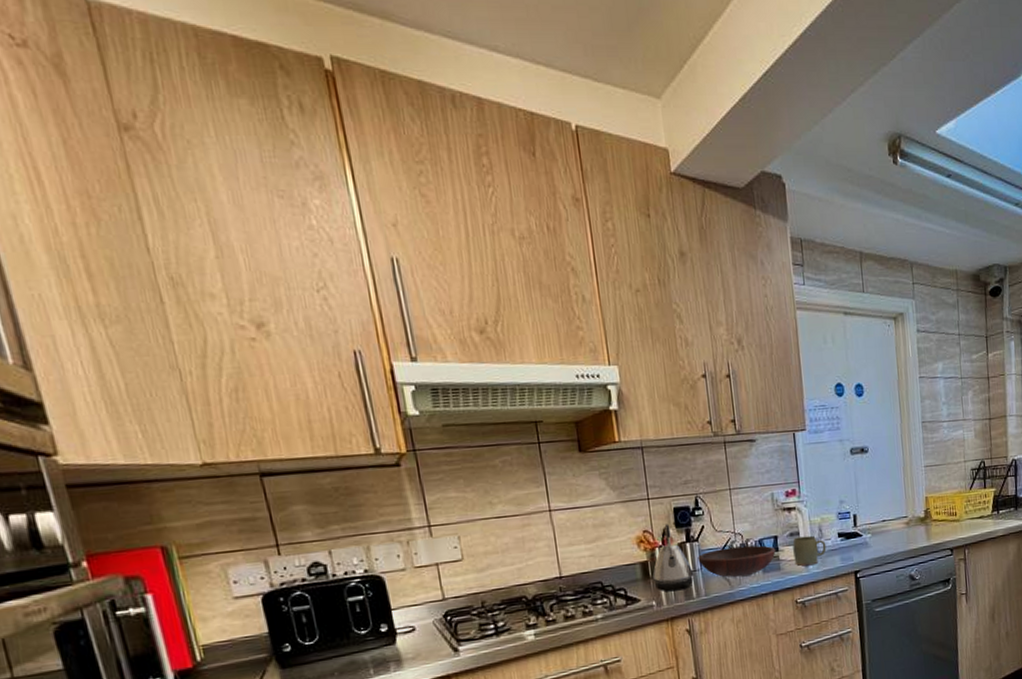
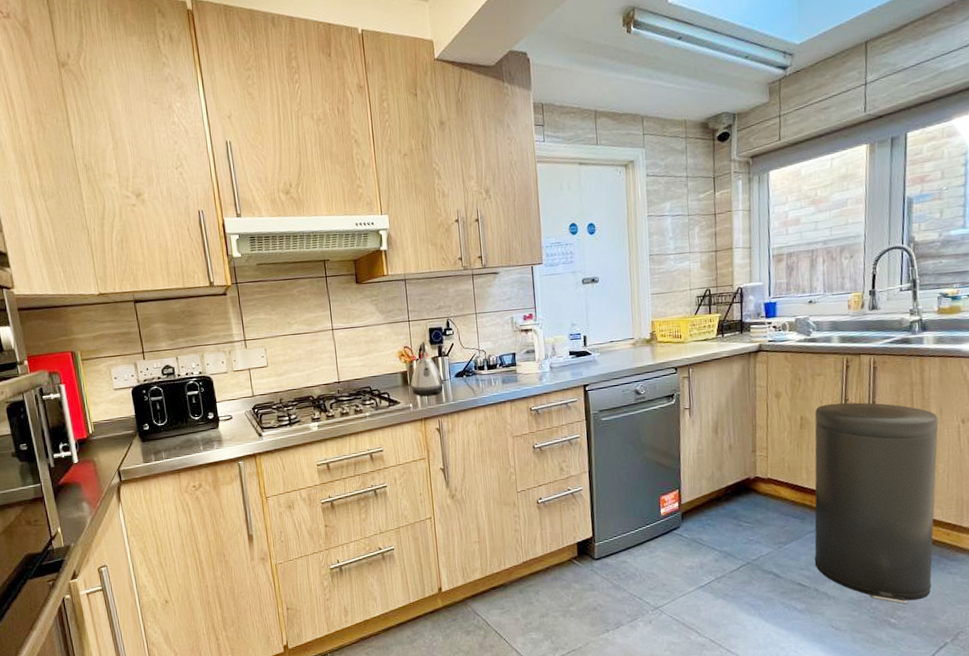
wooden bowl: present [698,545,776,578] -> none [448,360,514,387]
mug: present [792,535,826,566] -> none [528,353,559,379]

